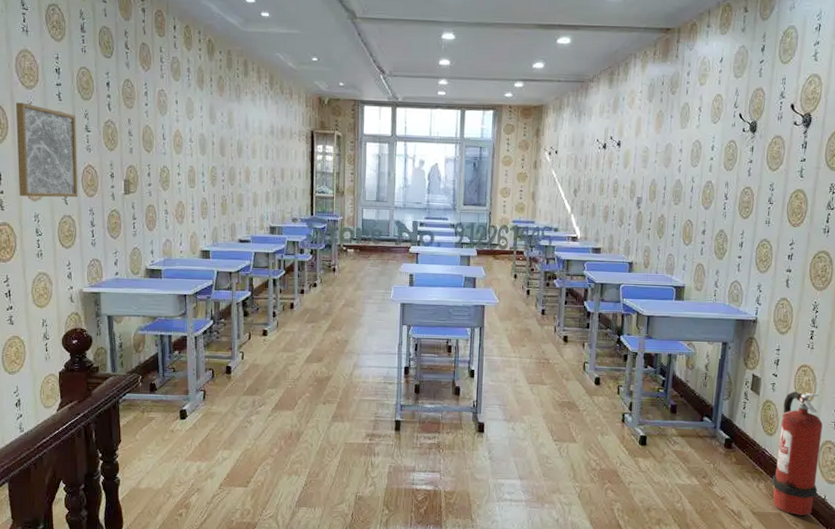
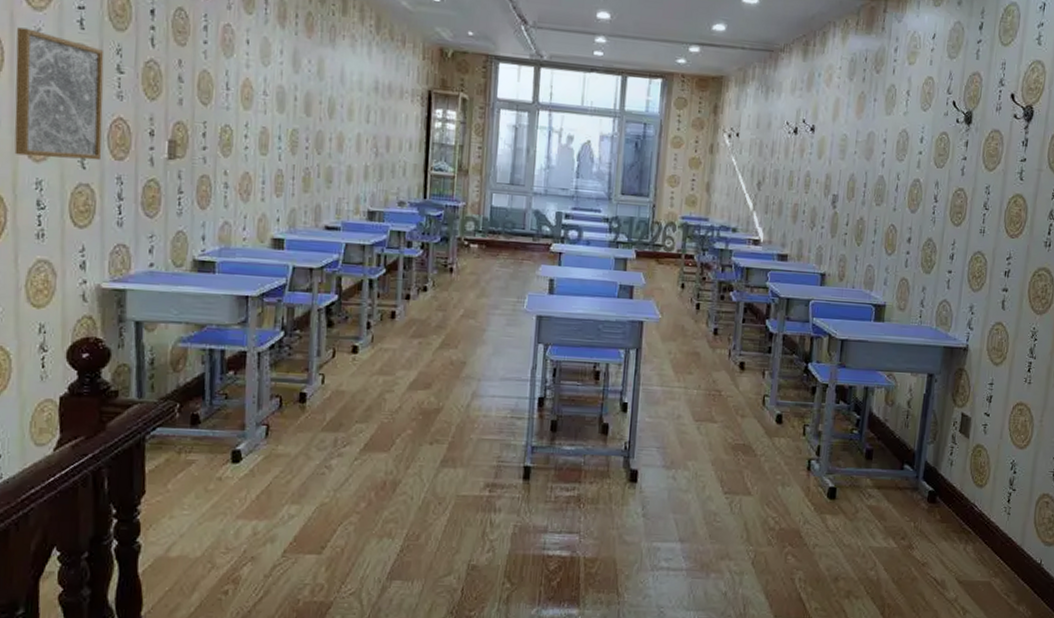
fire extinguisher: present [772,391,823,515] -> none [981,434,1040,584]

